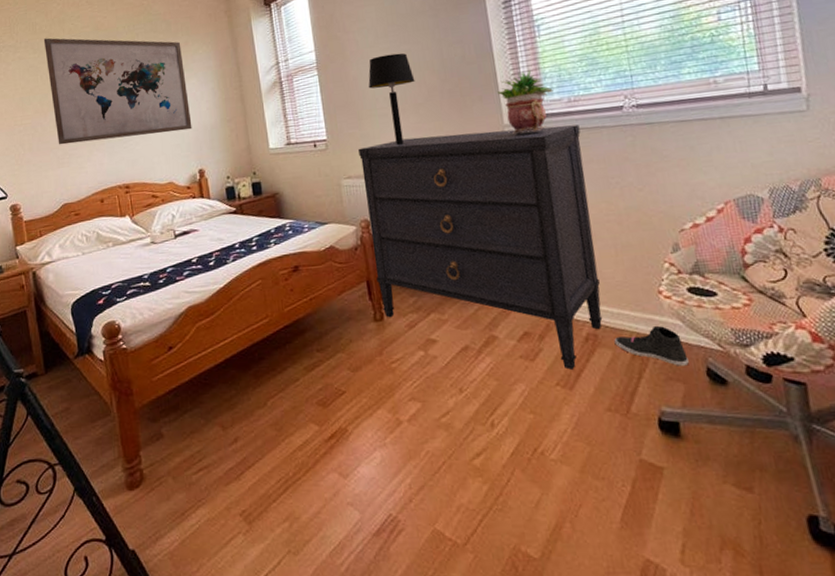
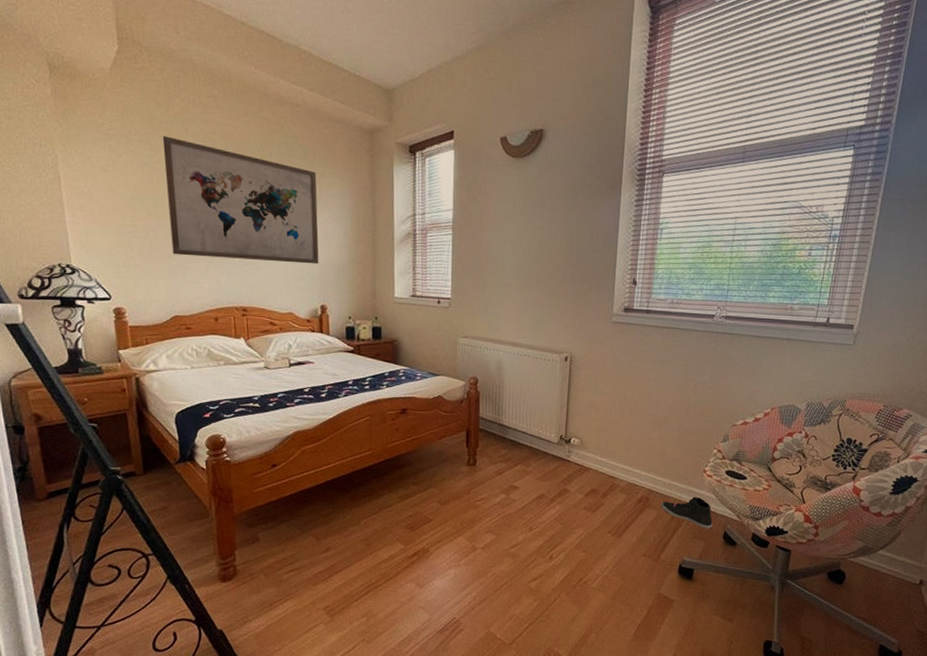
dresser: present [358,124,603,370] -> none [476,310,675,522]
table lamp: present [368,53,415,145] -> none [499,227,543,315]
potted plant: present [498,70,553,135] -> none [614,268,661,325]

